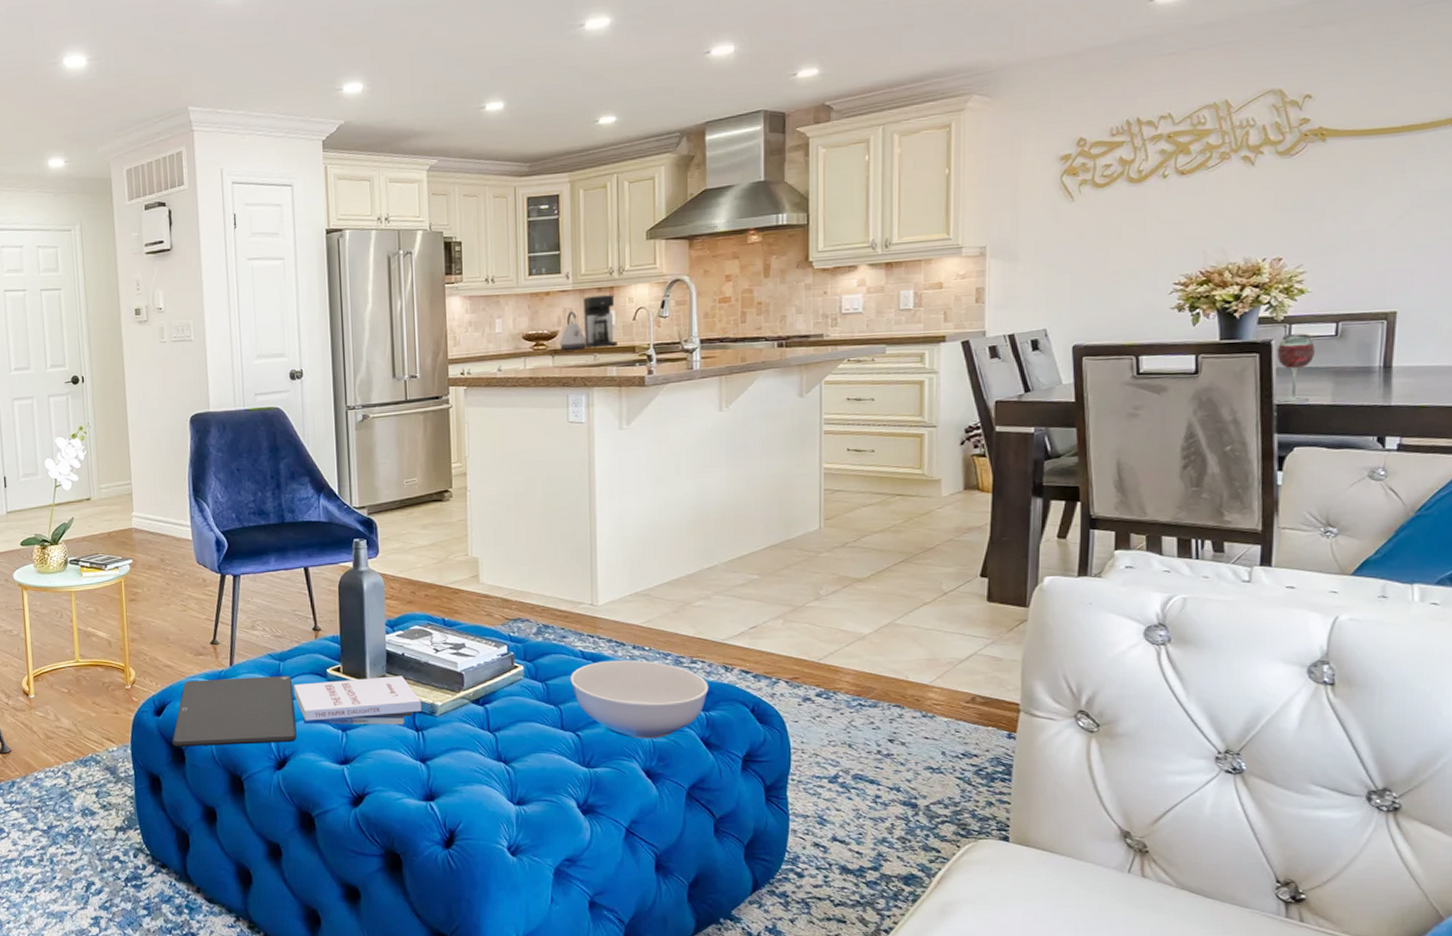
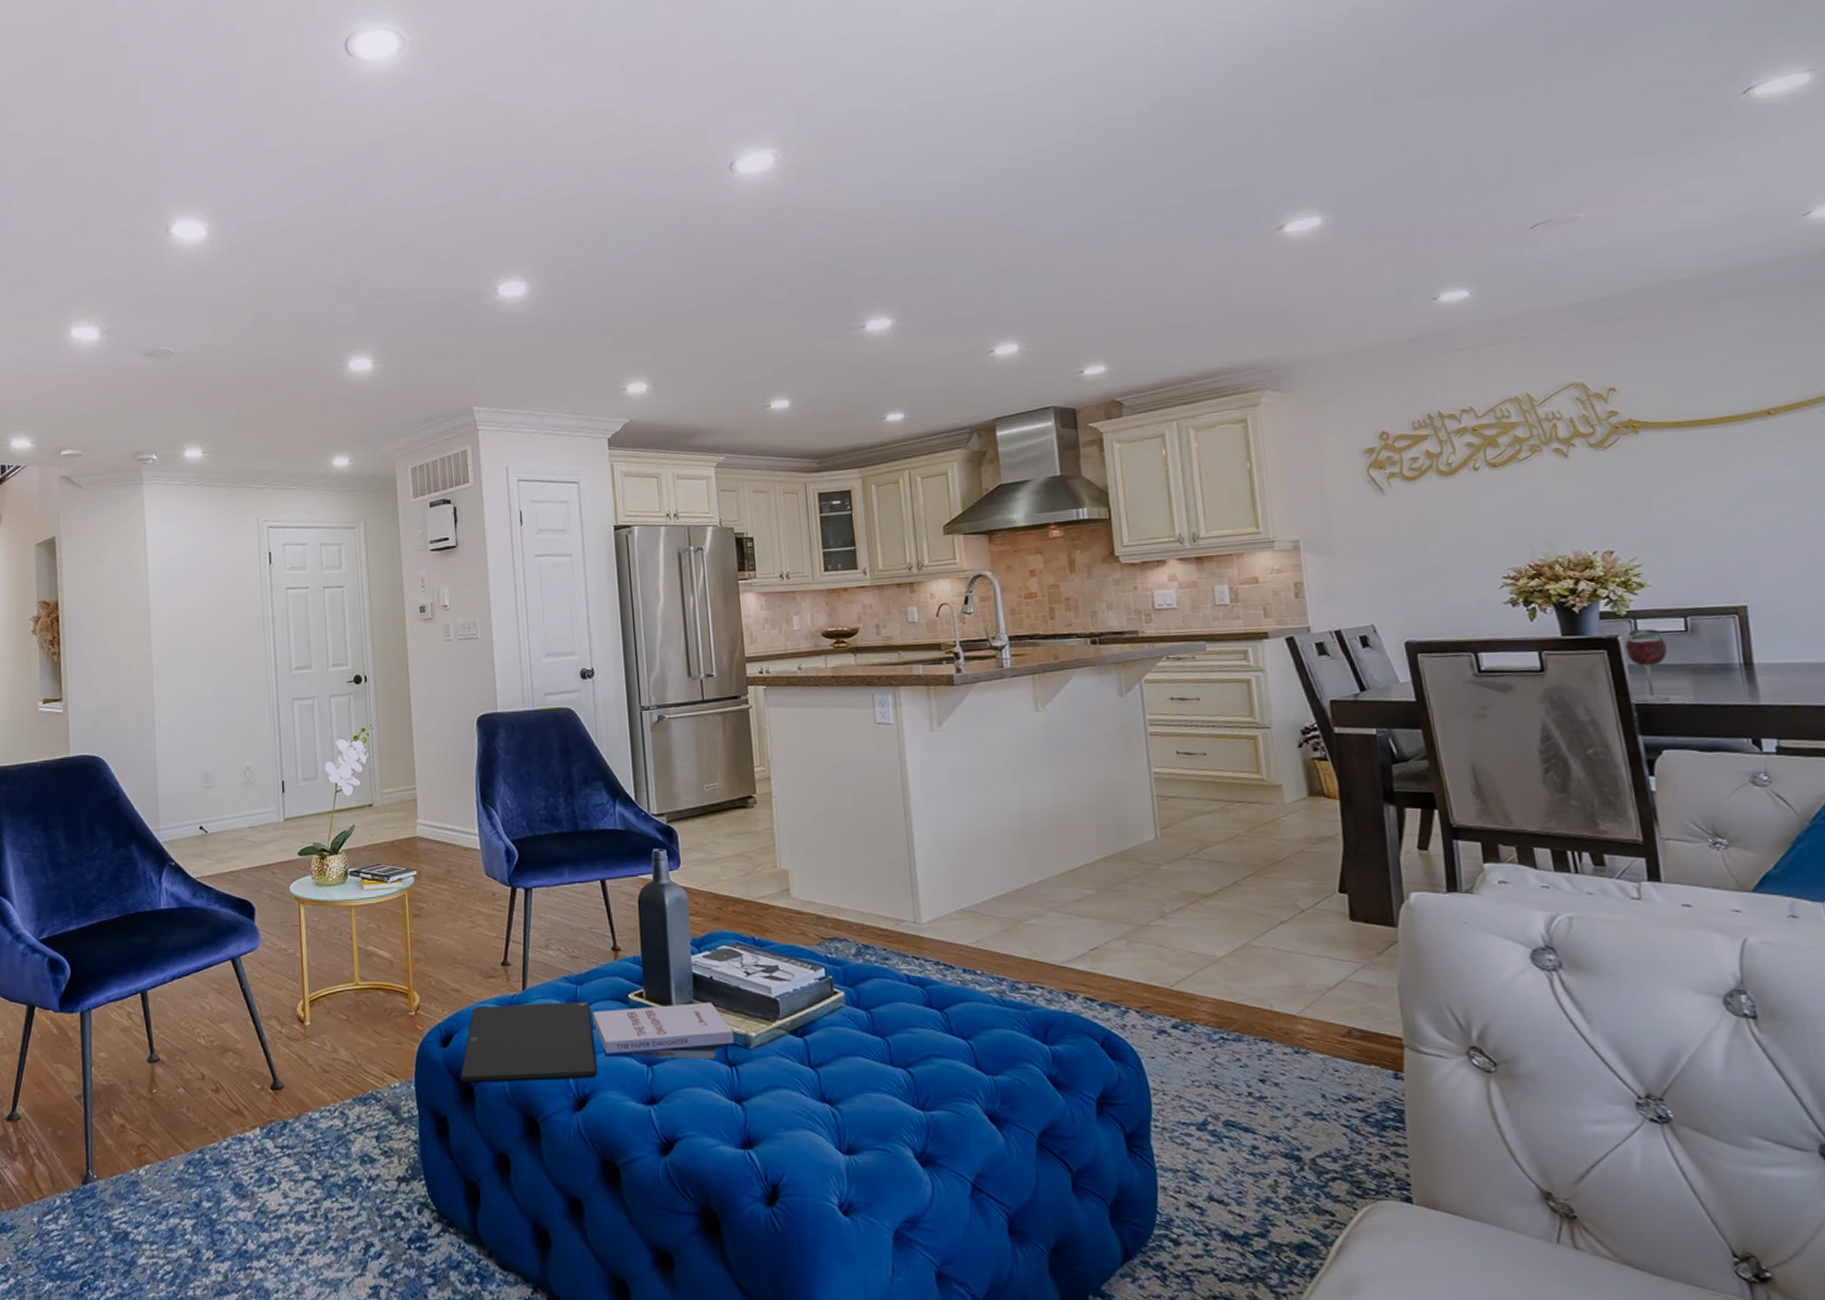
kettle: present [560,311,586,352] -> none [861,608,889,649]
bowl: present [570,659,709,739] -> none [896,985,1052,1077]
coffee maker: present [582,295,617,349] -> none [882,591,922,646]

